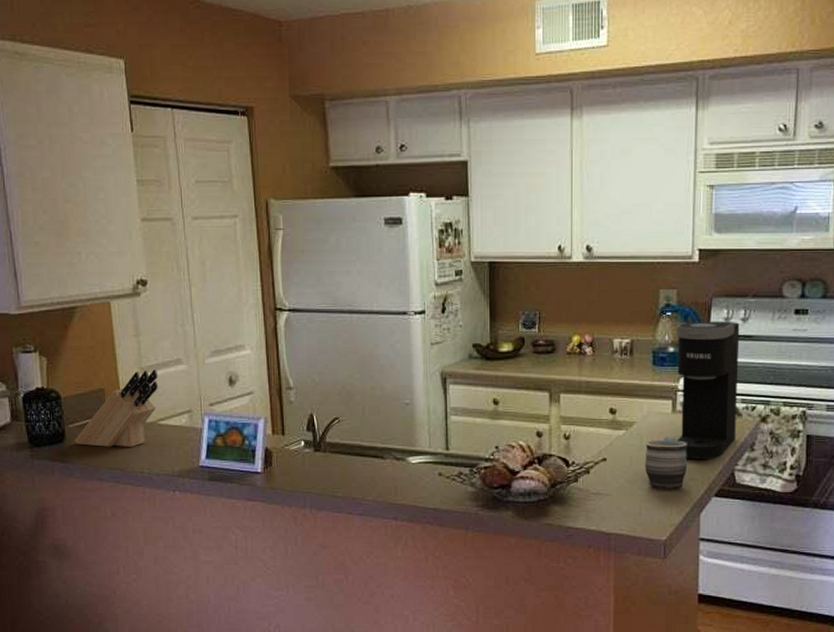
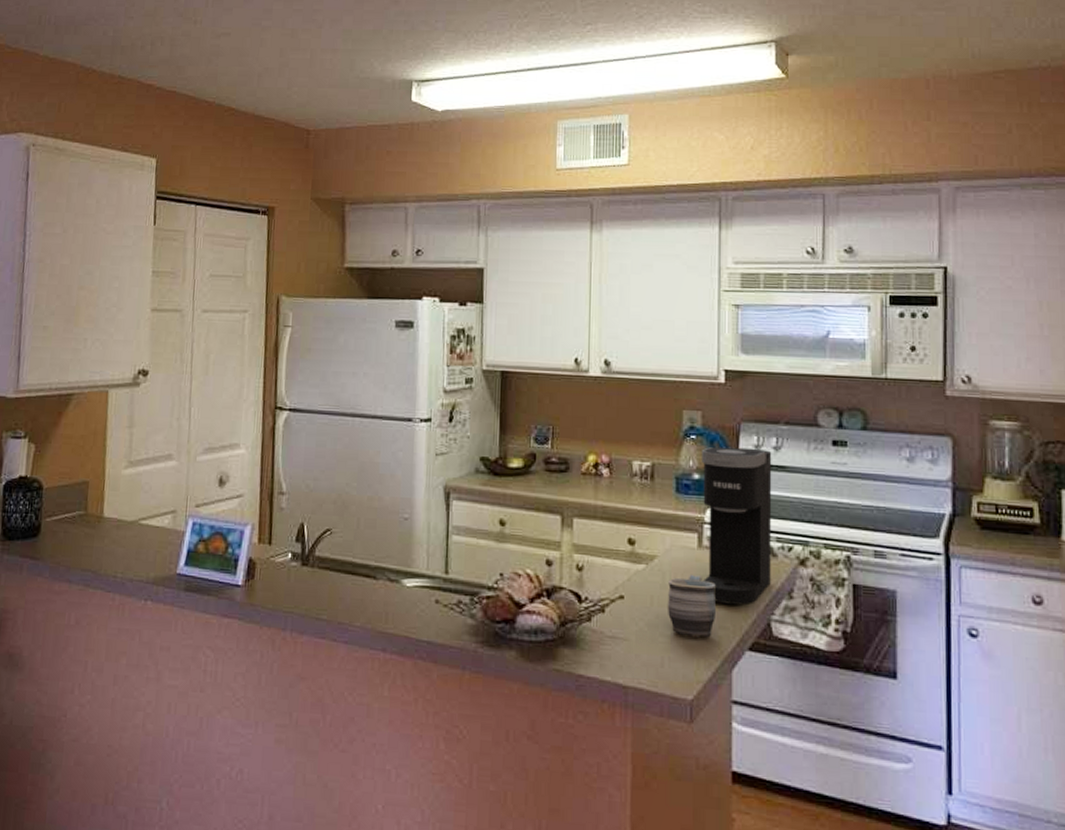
knife block: present [74,369,159,447] -> none [48,464,147,547]

